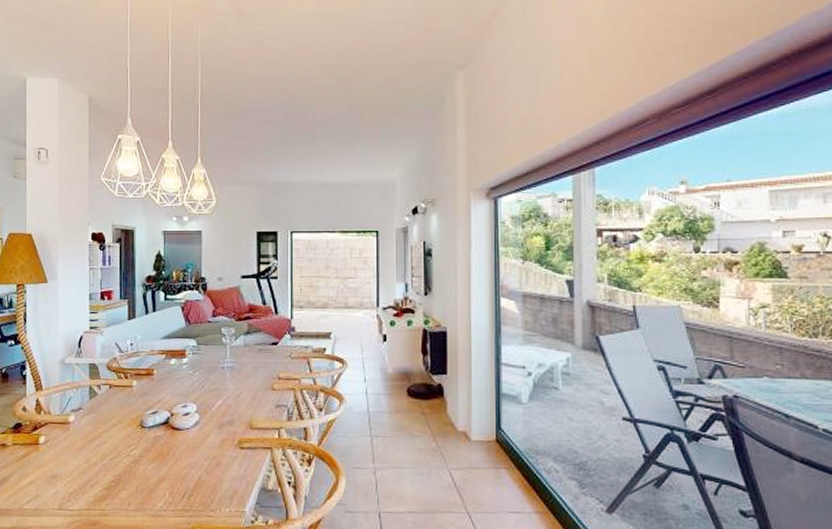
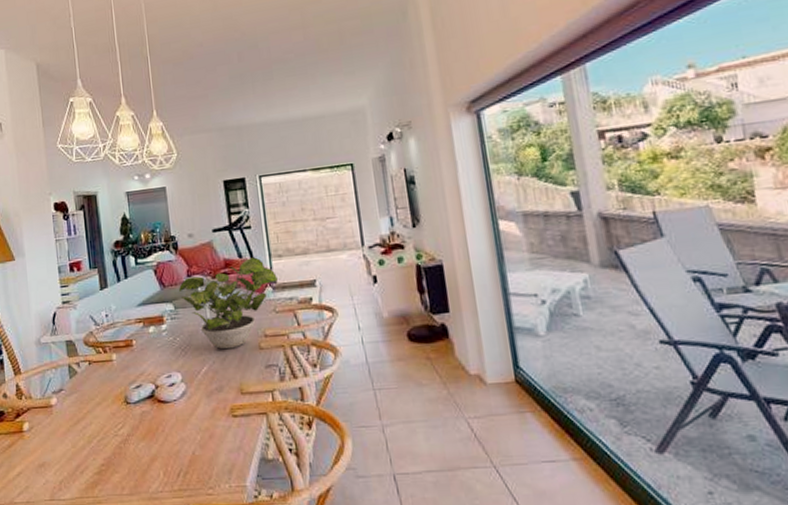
potted plant: none [202,306,296,387] -> present [178,257,278,350]

